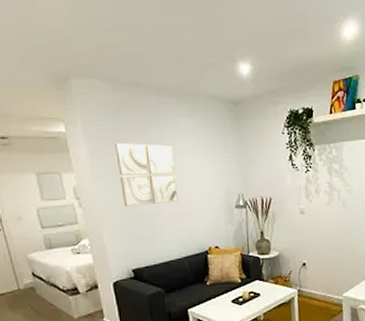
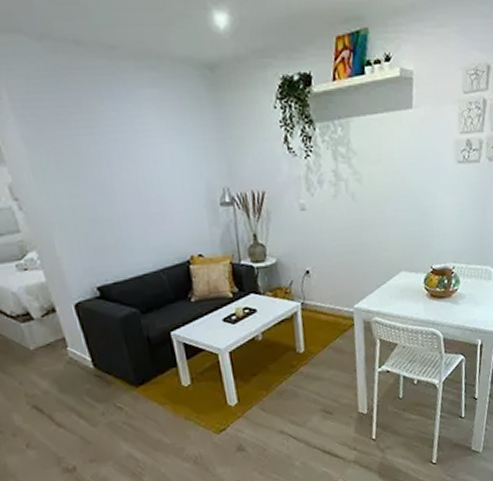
wall art: present [115,143,179,207] -> none [57,124,149,209]

